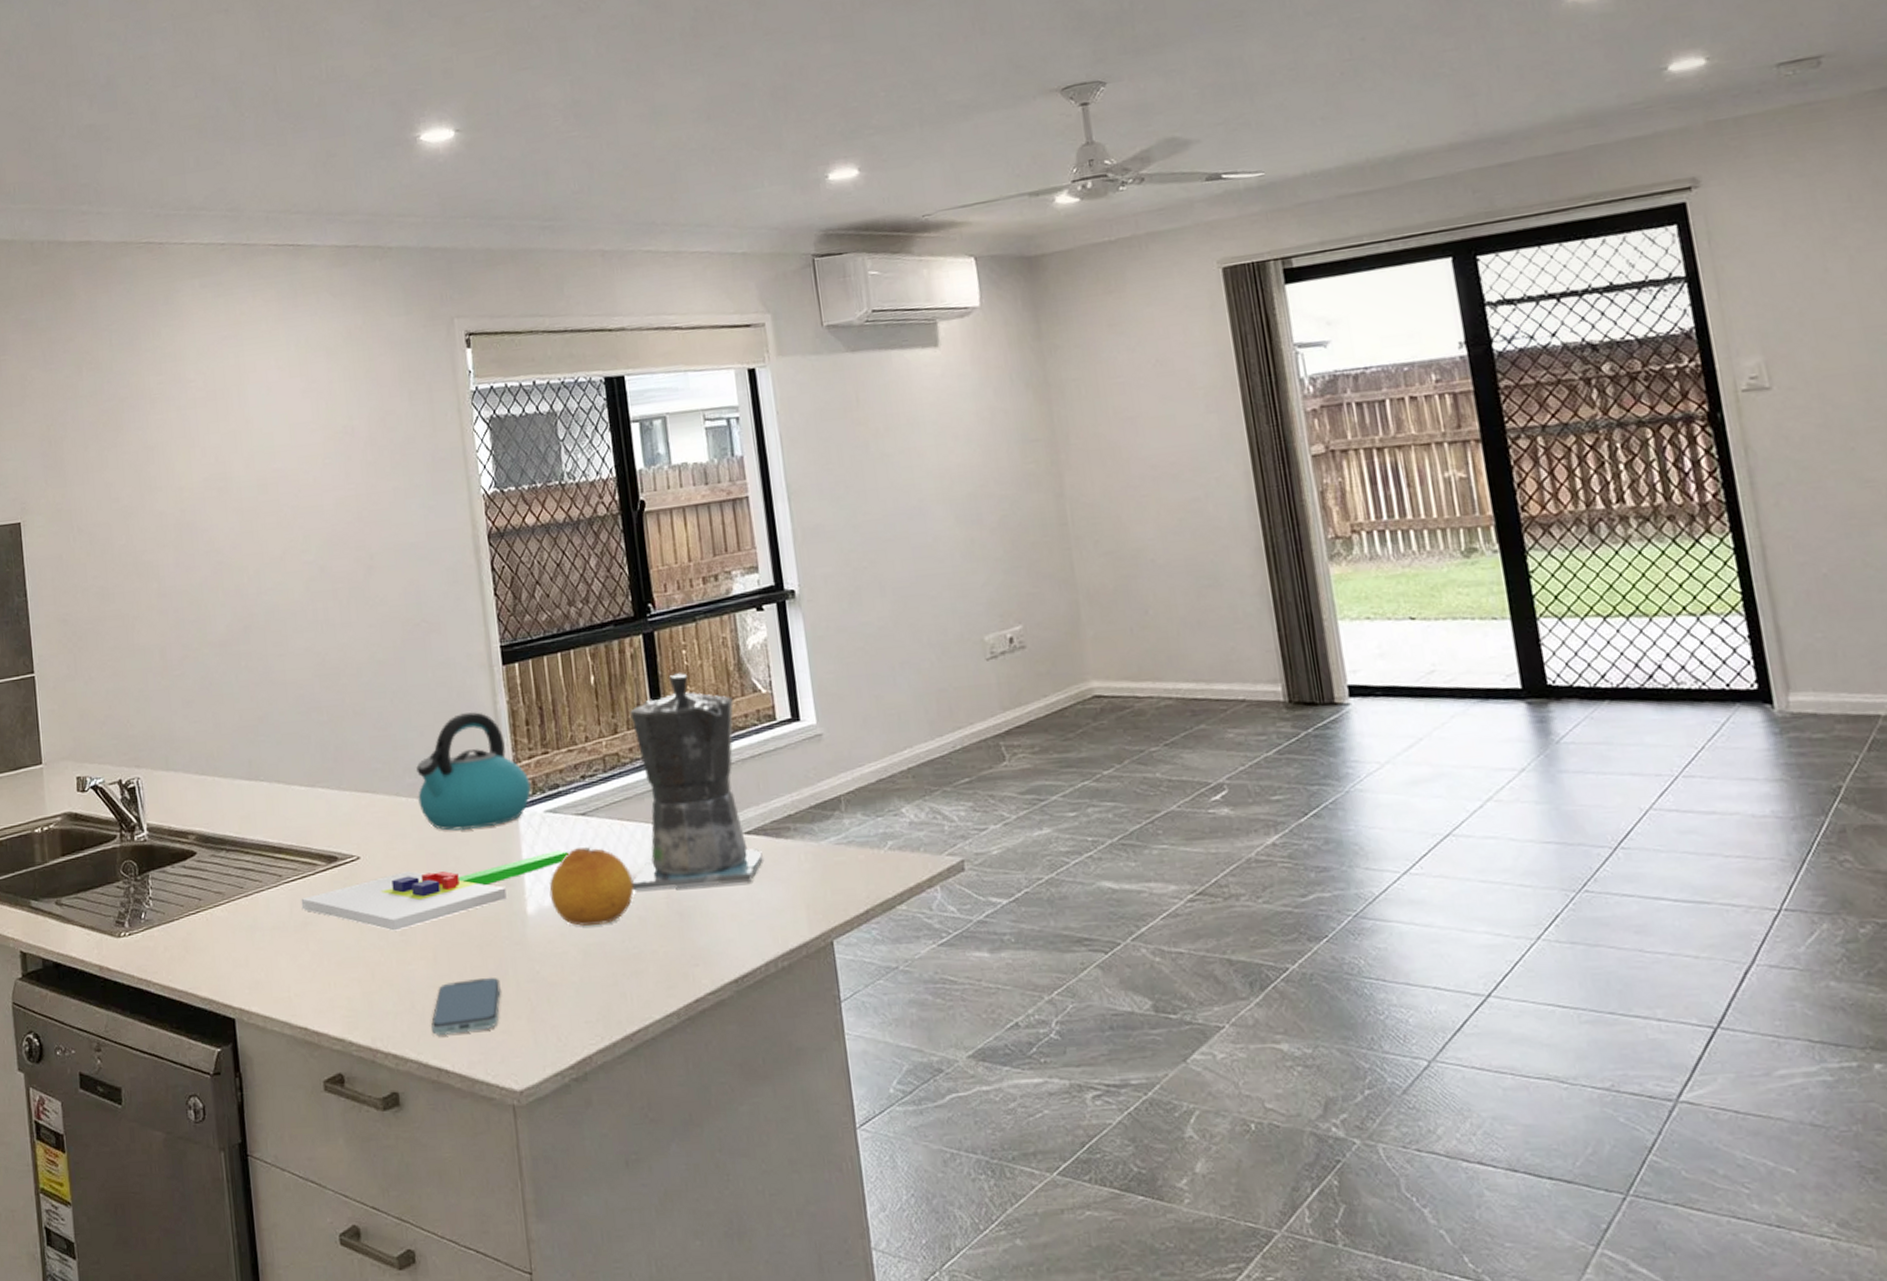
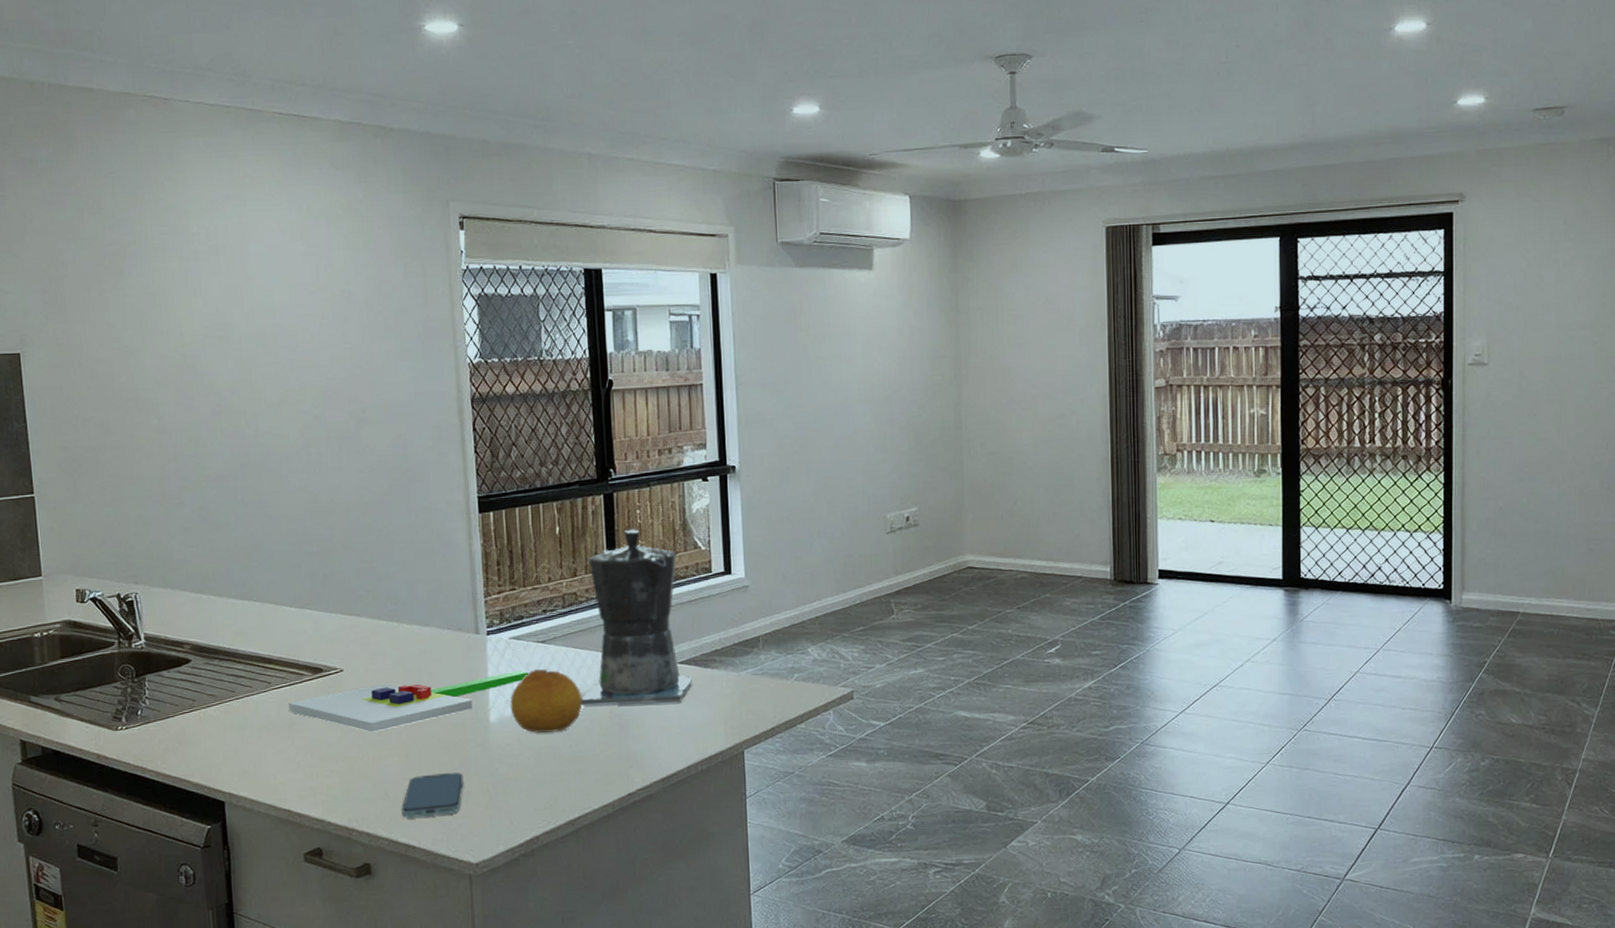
kettle: present [416,712,531,831] -> none [397,552,499,651]

